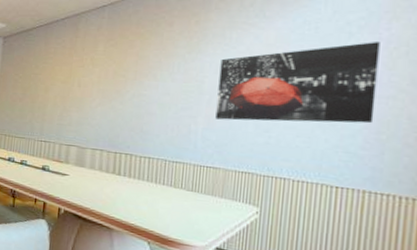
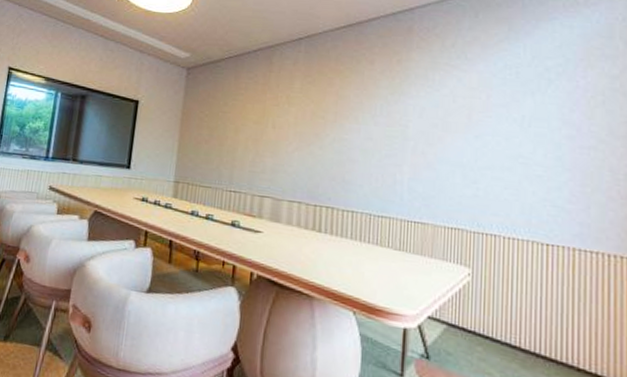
wall art: present [215,42,380,124] -> none [421,89,578,176]

